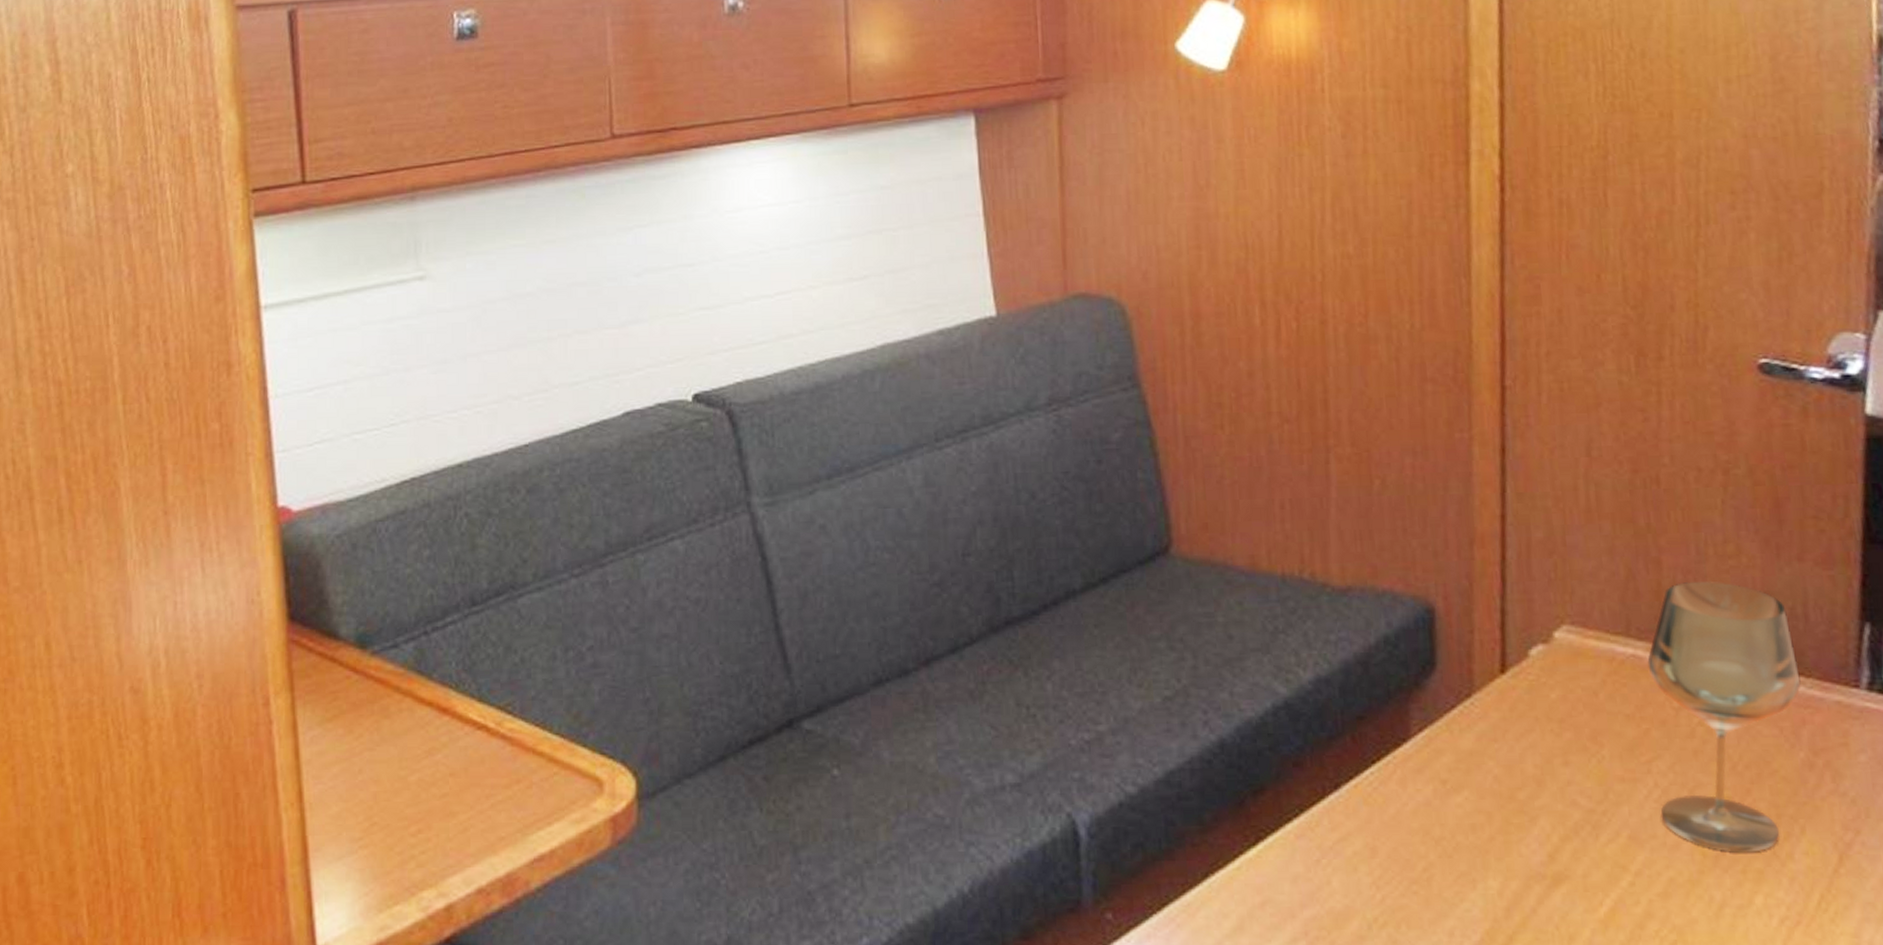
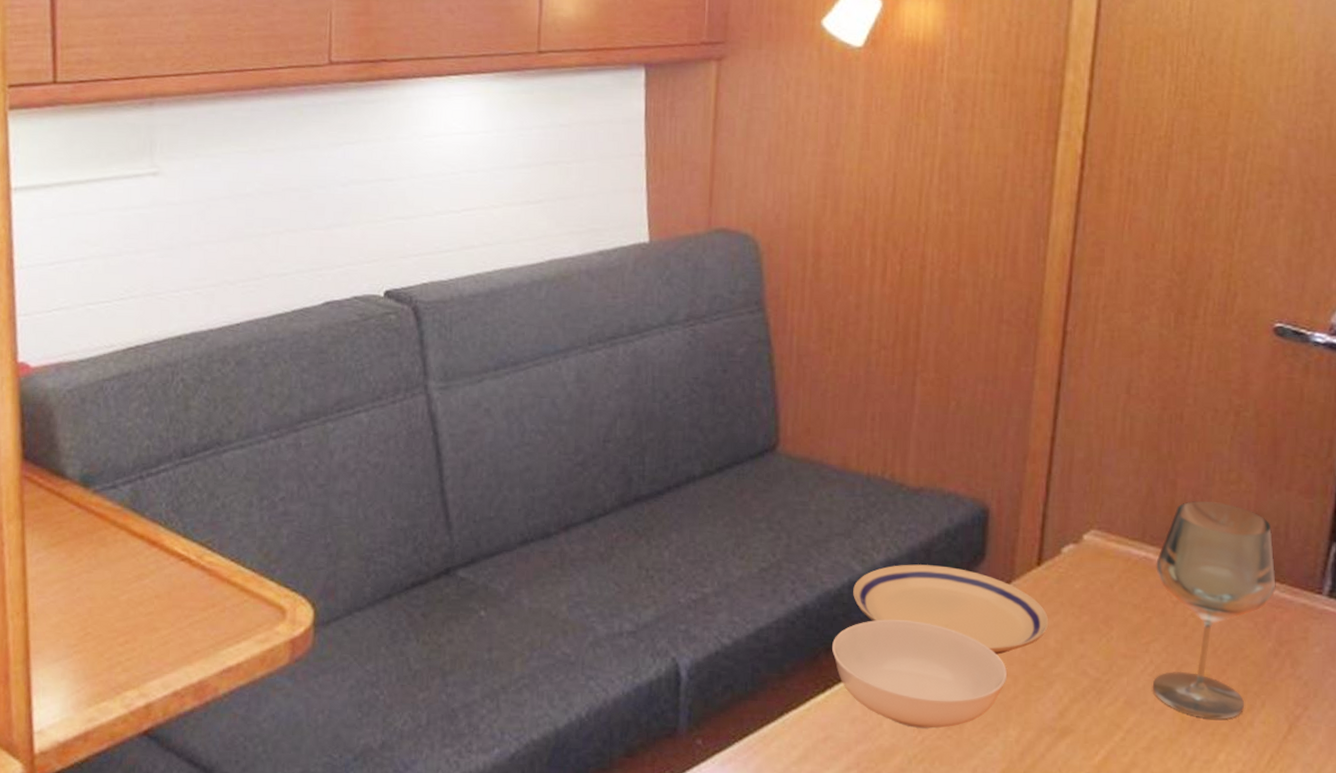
bowl: none [1259,751,1480,884] -> present [831,619,1008,728]
plate: none [1278,680,1524,787] -> present [853,564,1049,655]

